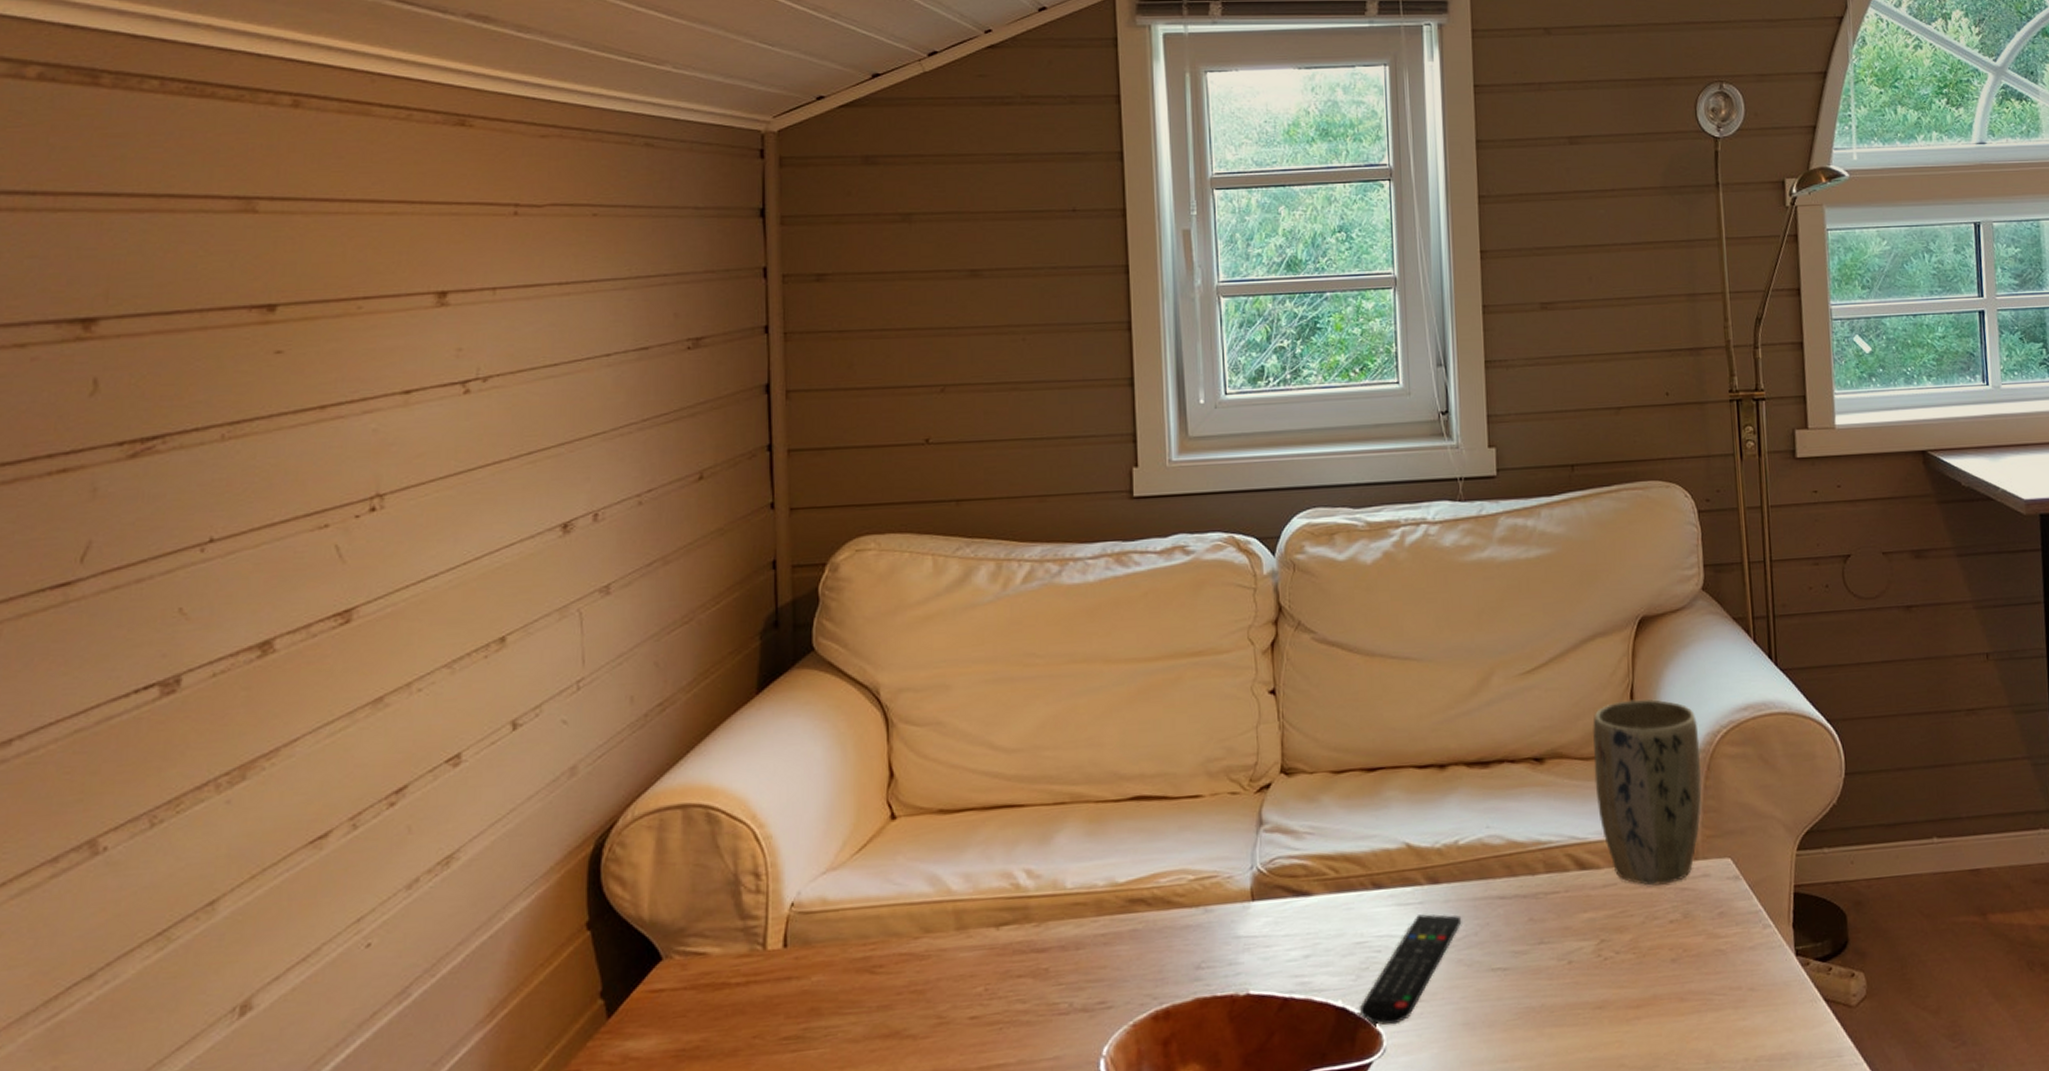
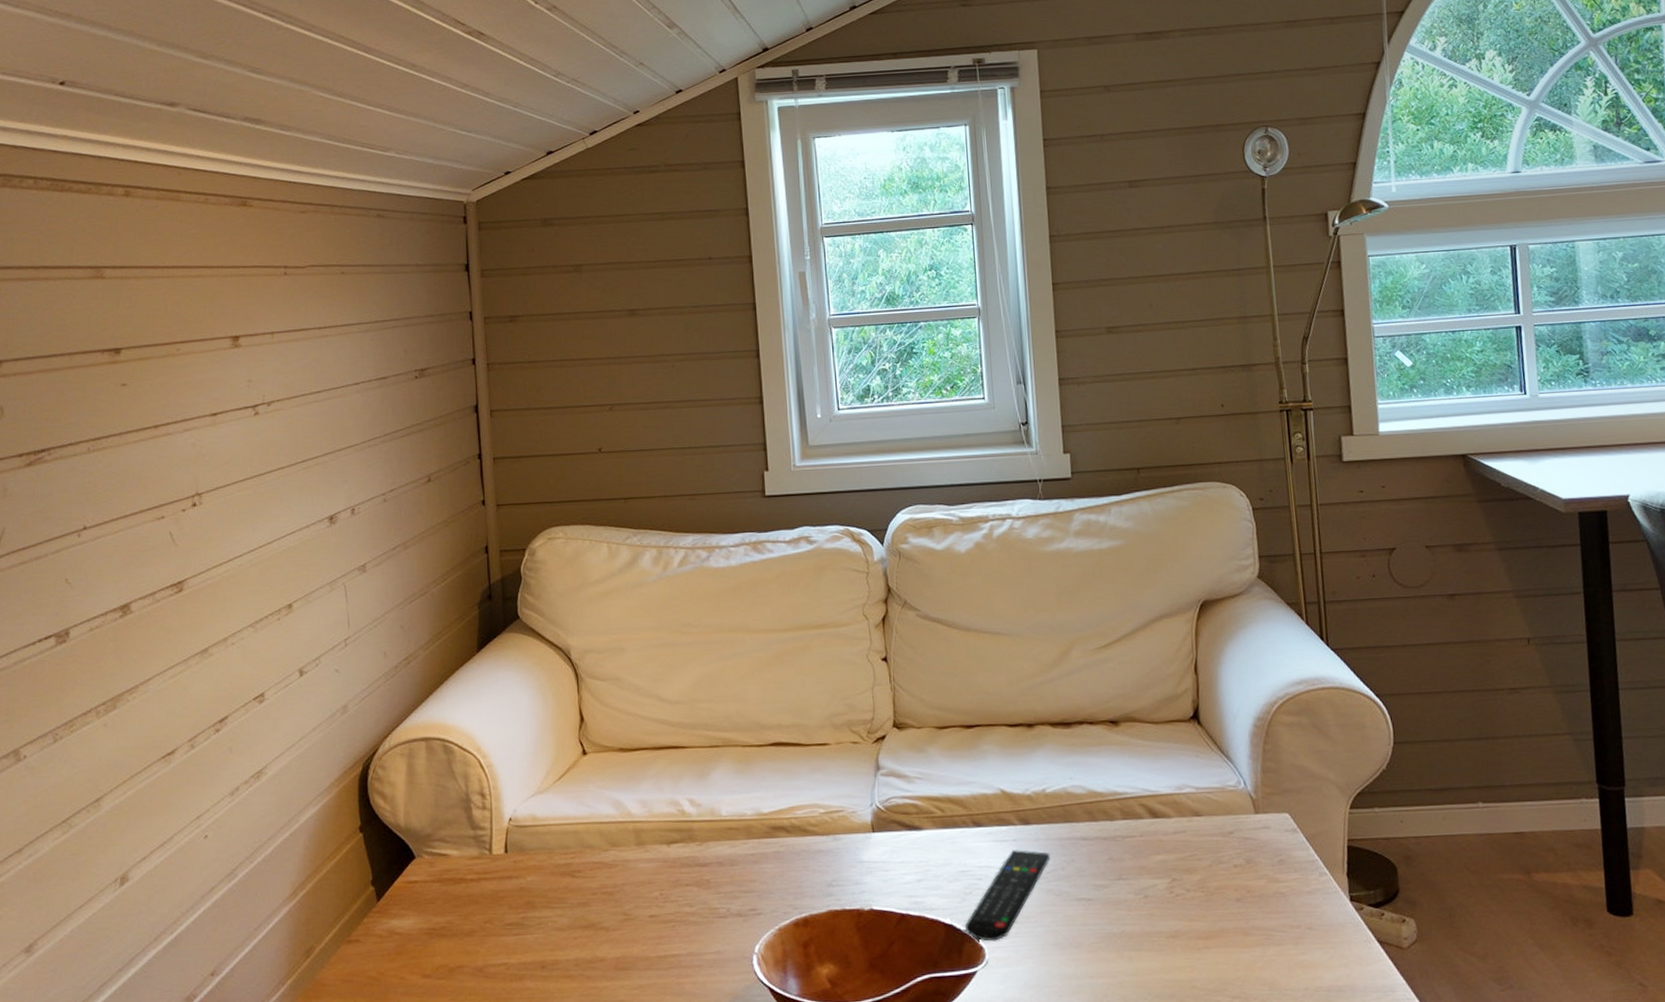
plant pot: present [1593,699,1702,886] -> none [1161,672,1261,834]

